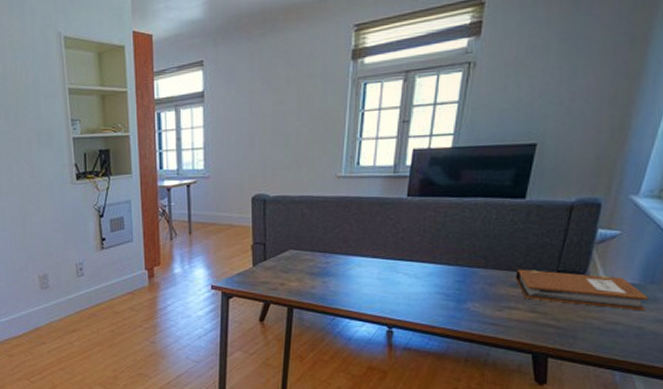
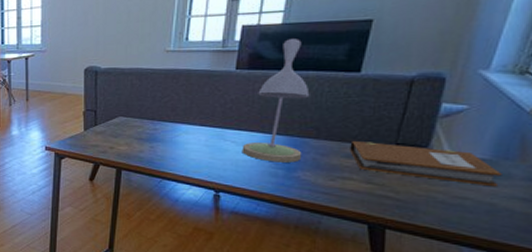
desk lamp: none [413,163,479,294] -> present [241,39,310,163]

